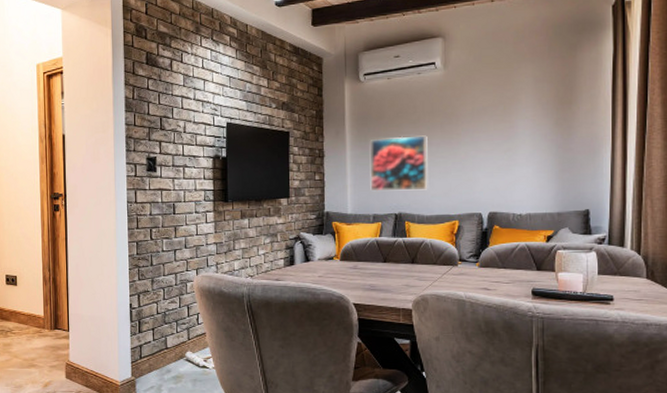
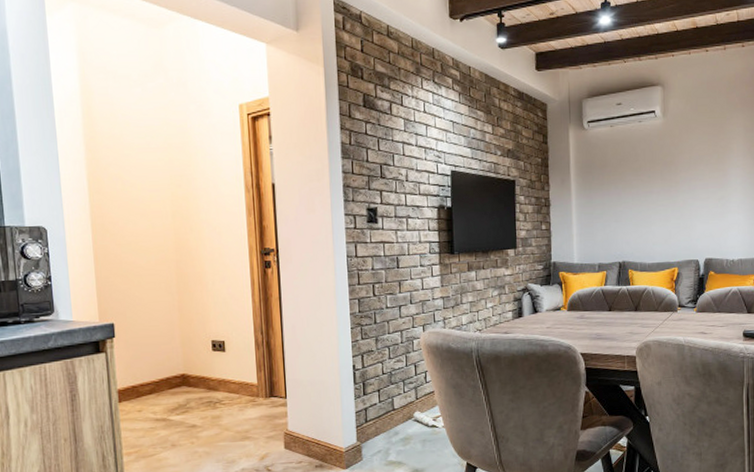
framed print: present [370,135,428,191] -> none [595,184,650,240]

